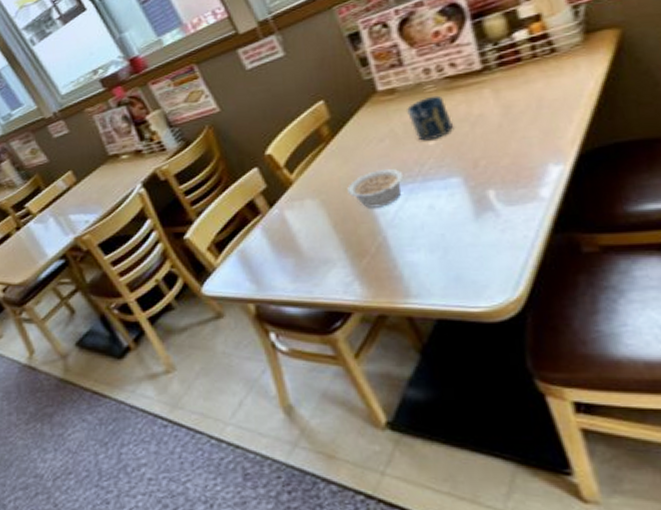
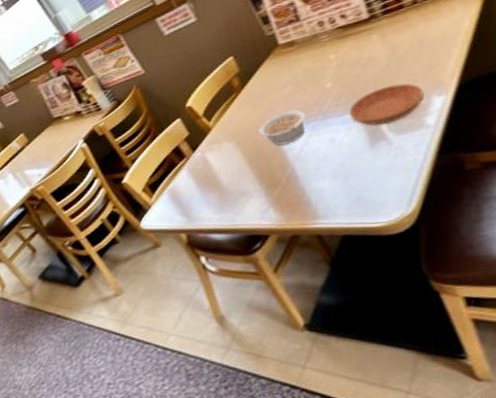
cup: present [407,95,453,141] -> none [306,44,347,85]
saucer: none [453,147,540,193] -> present [349,83,424,126]

